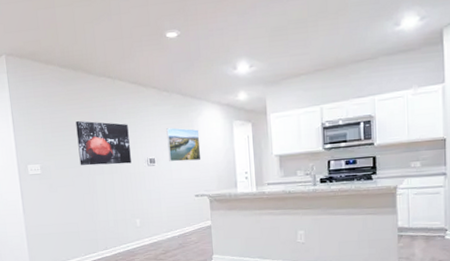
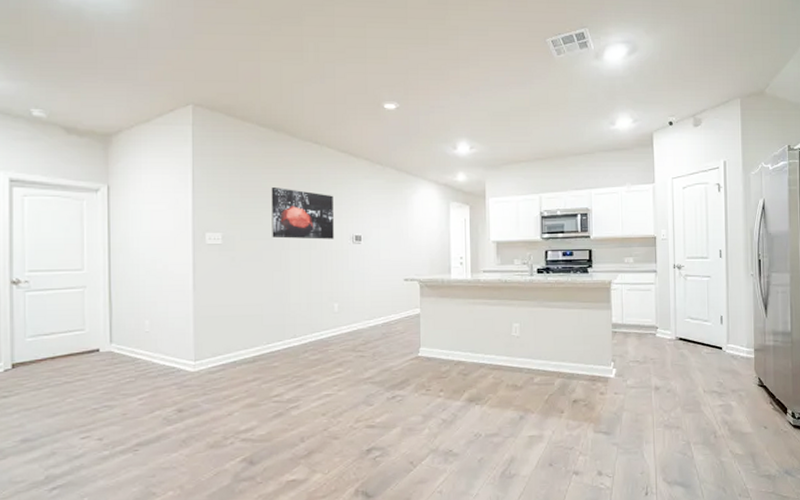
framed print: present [166,128,201,162] -> none [377,204,414,241]

